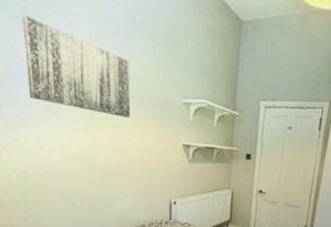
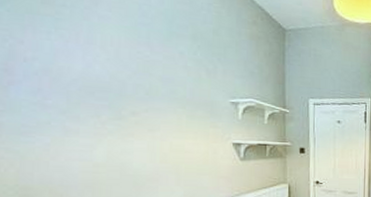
wall art: present [21,15,131,118] -> none [25,13,171,119]

